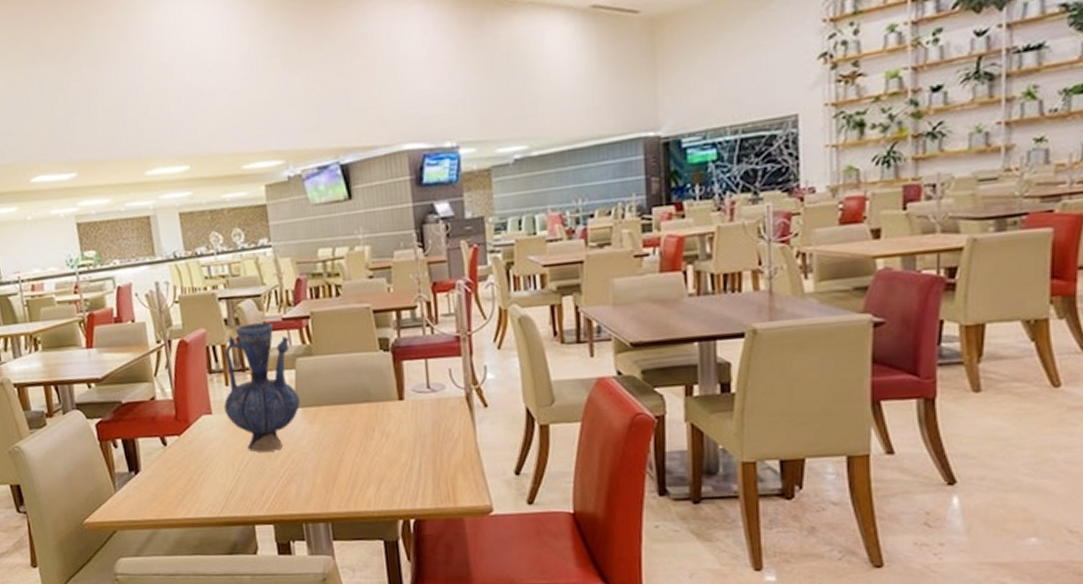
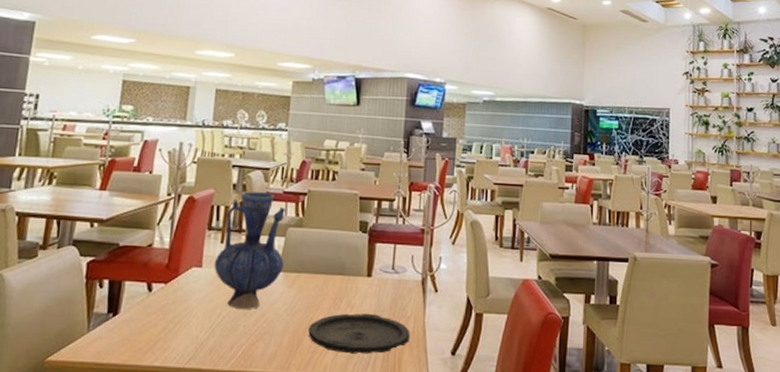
plate: none [342,440,462,486] -> present [308,313,410,354]

